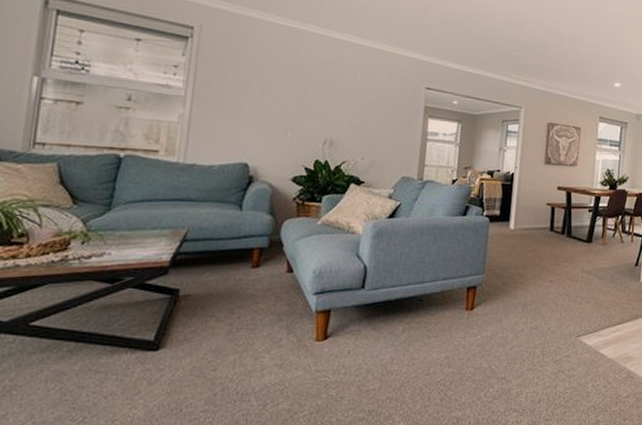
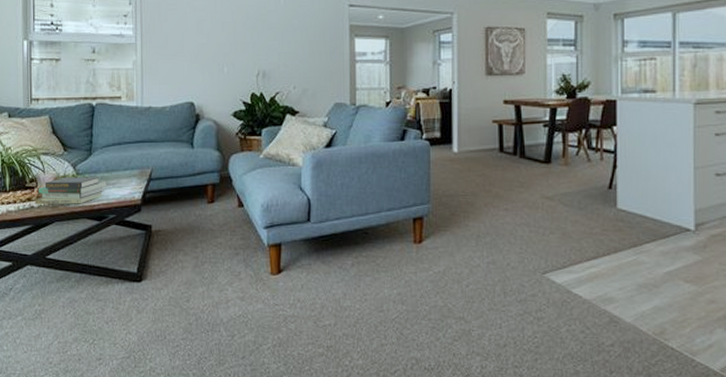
books: none [21,233,127,265] -> present [34,177,106,205]

